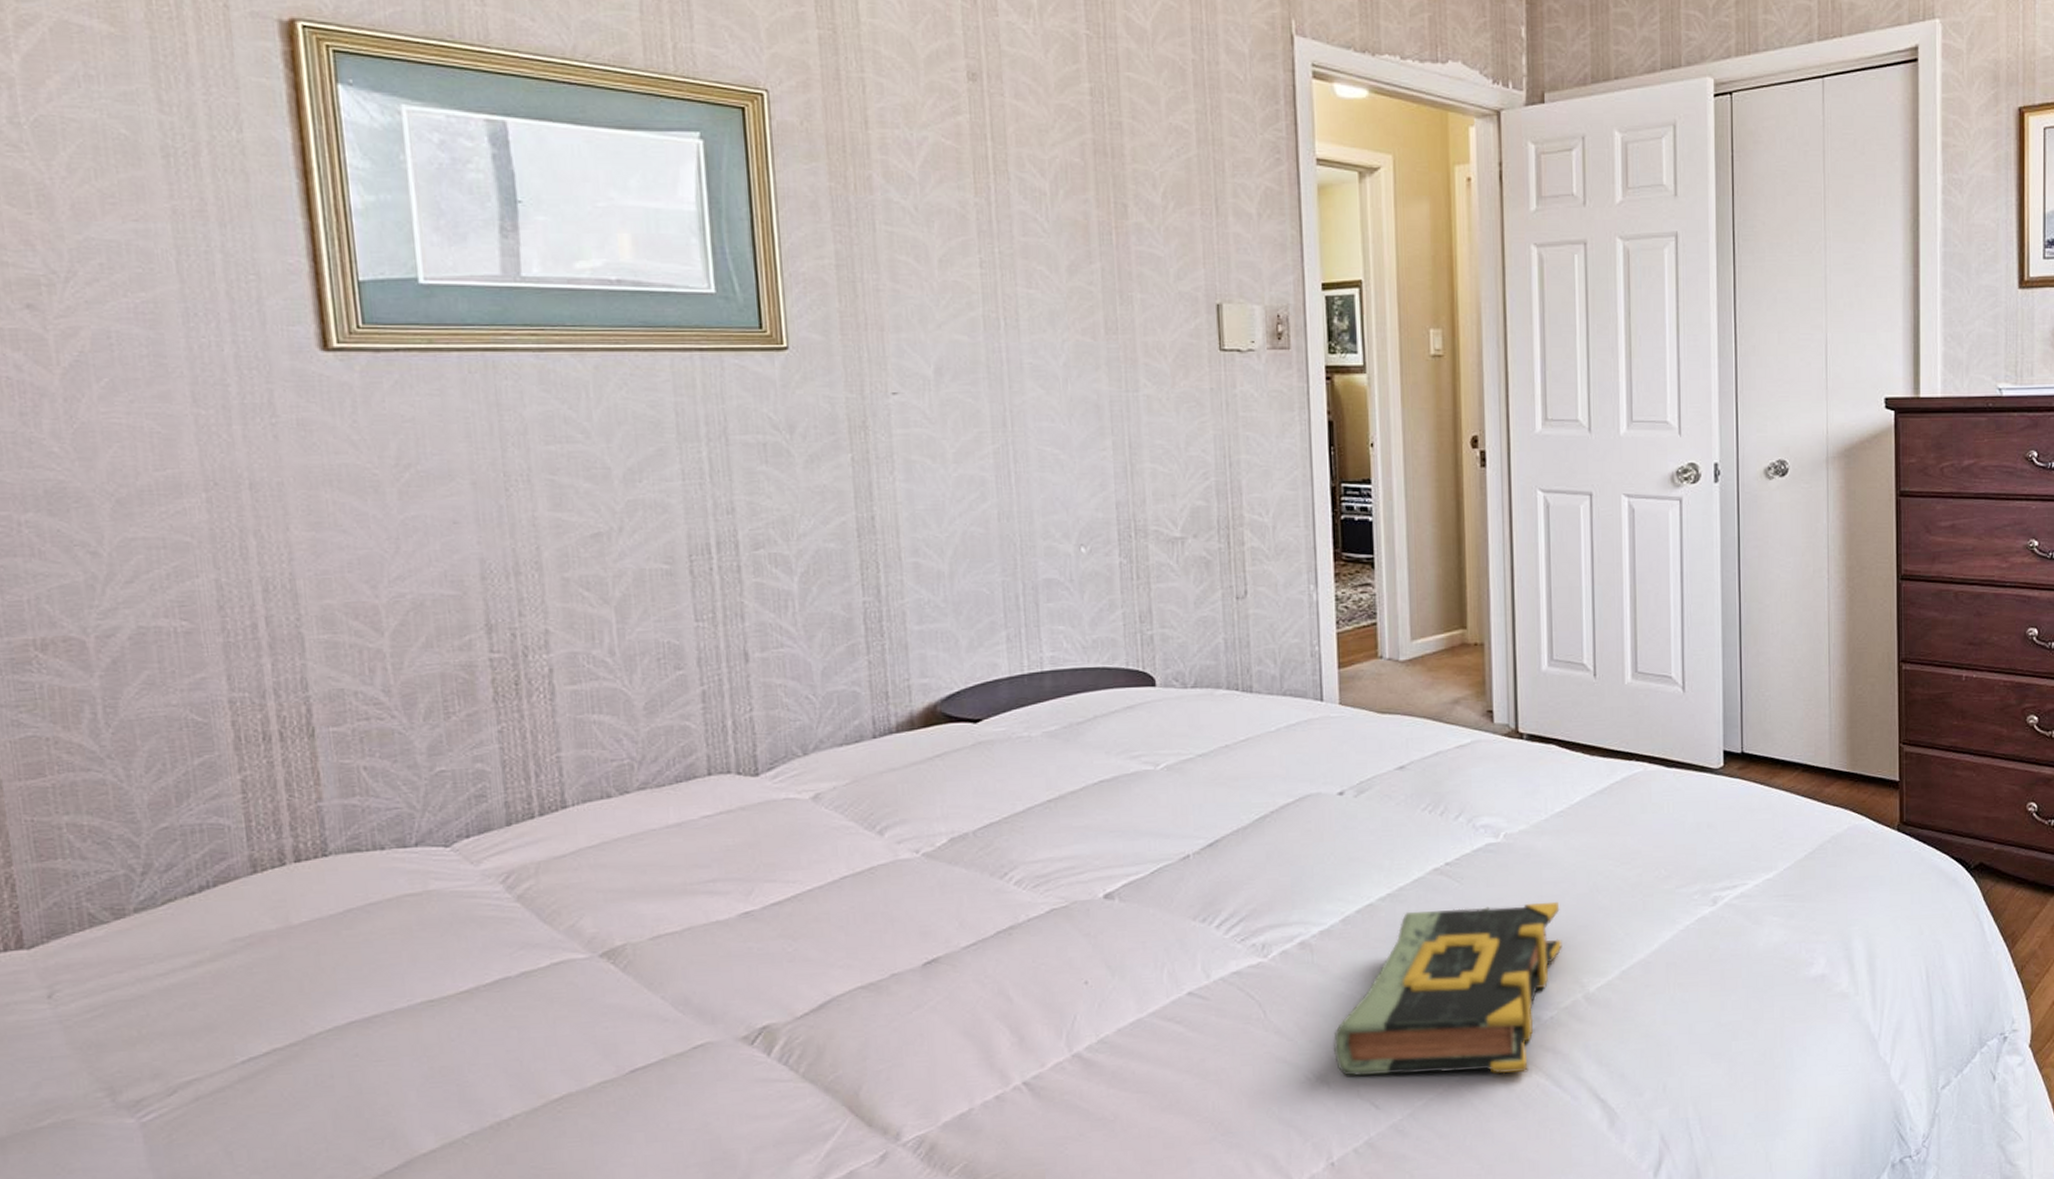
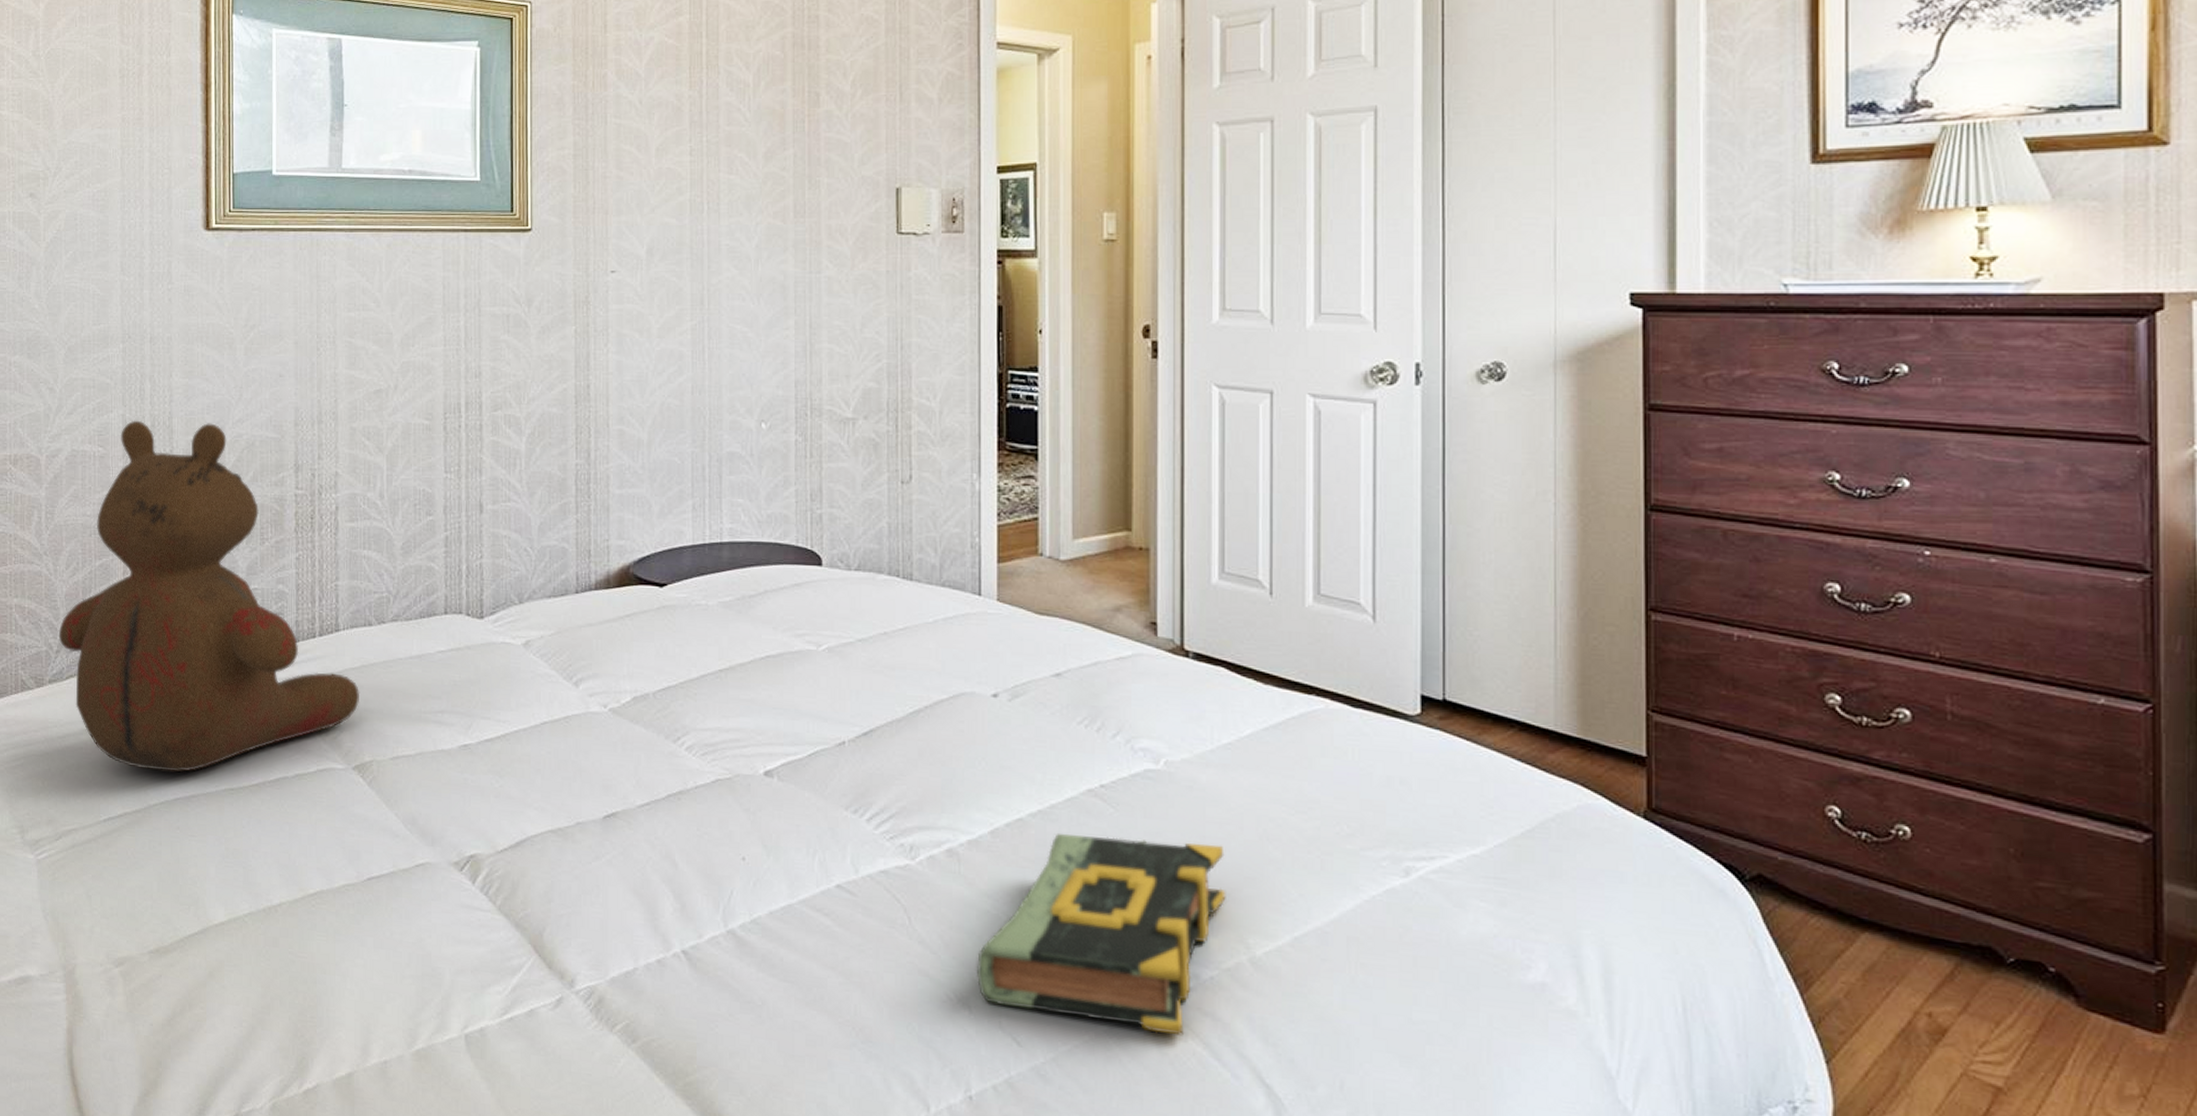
teddy bear: none [142,583,603,996] -> present [58,420,360,772]

